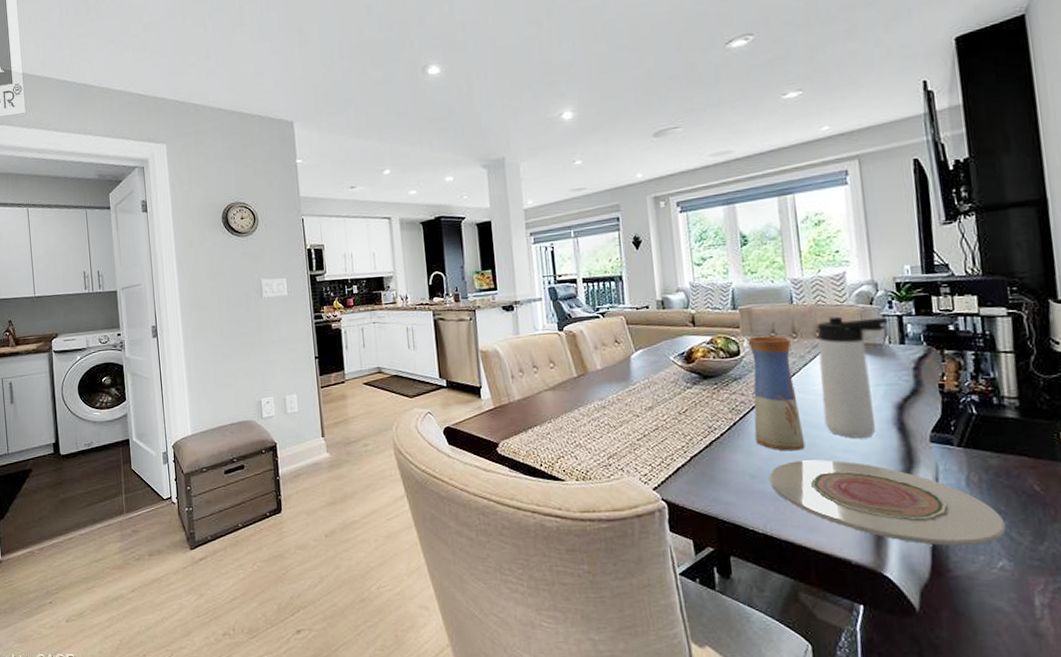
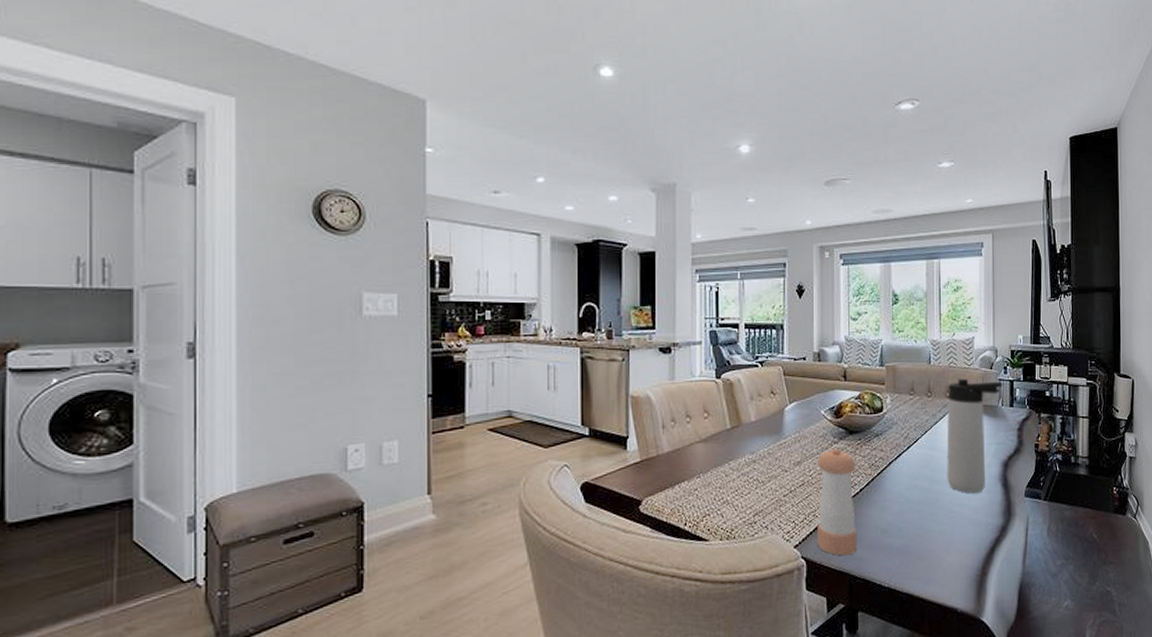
pepper shaker: none [671,393,724,500] -> present [817,448,857,556]
vase: present [748,335,805,451] -> none [889,393,930,506]
plate: present [769,460,1006,546] -> none [897,514,1071,591]

